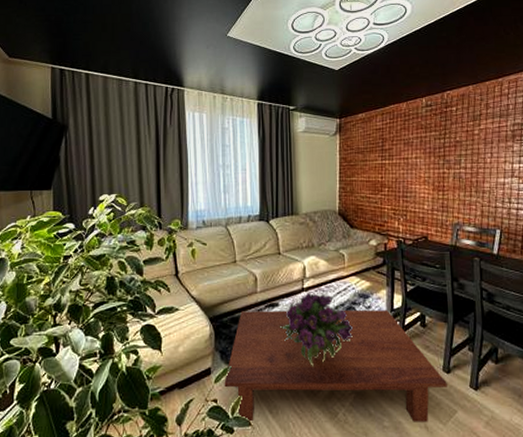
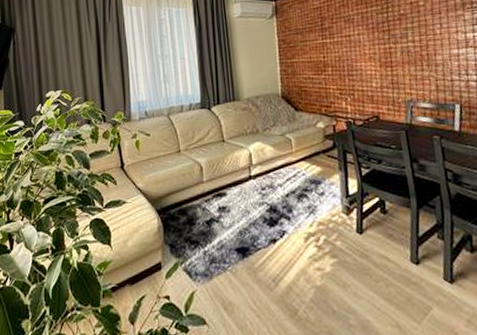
coffee table: present [224,309,447,422] -> none [175,196,418,320]
bouquet: present [279,292,354,367] -> none [228,179,308,260]

